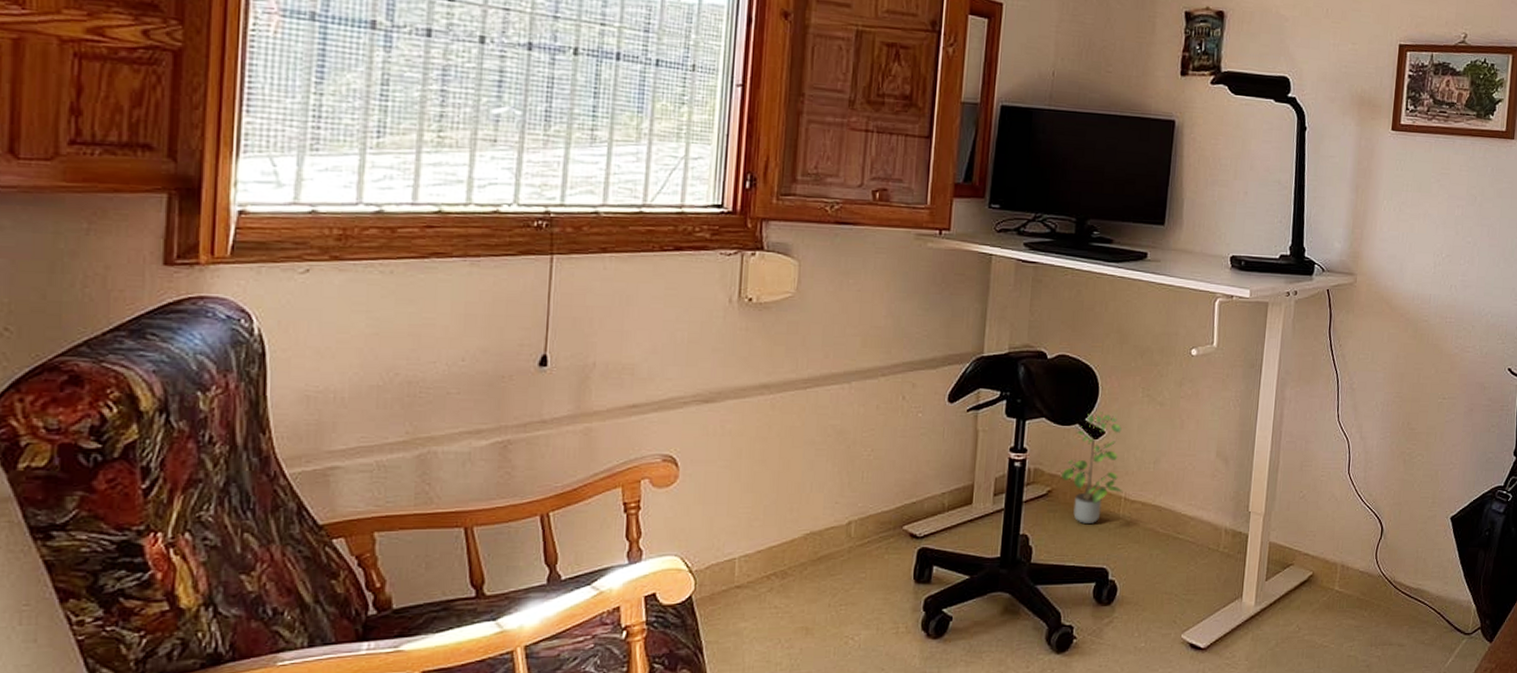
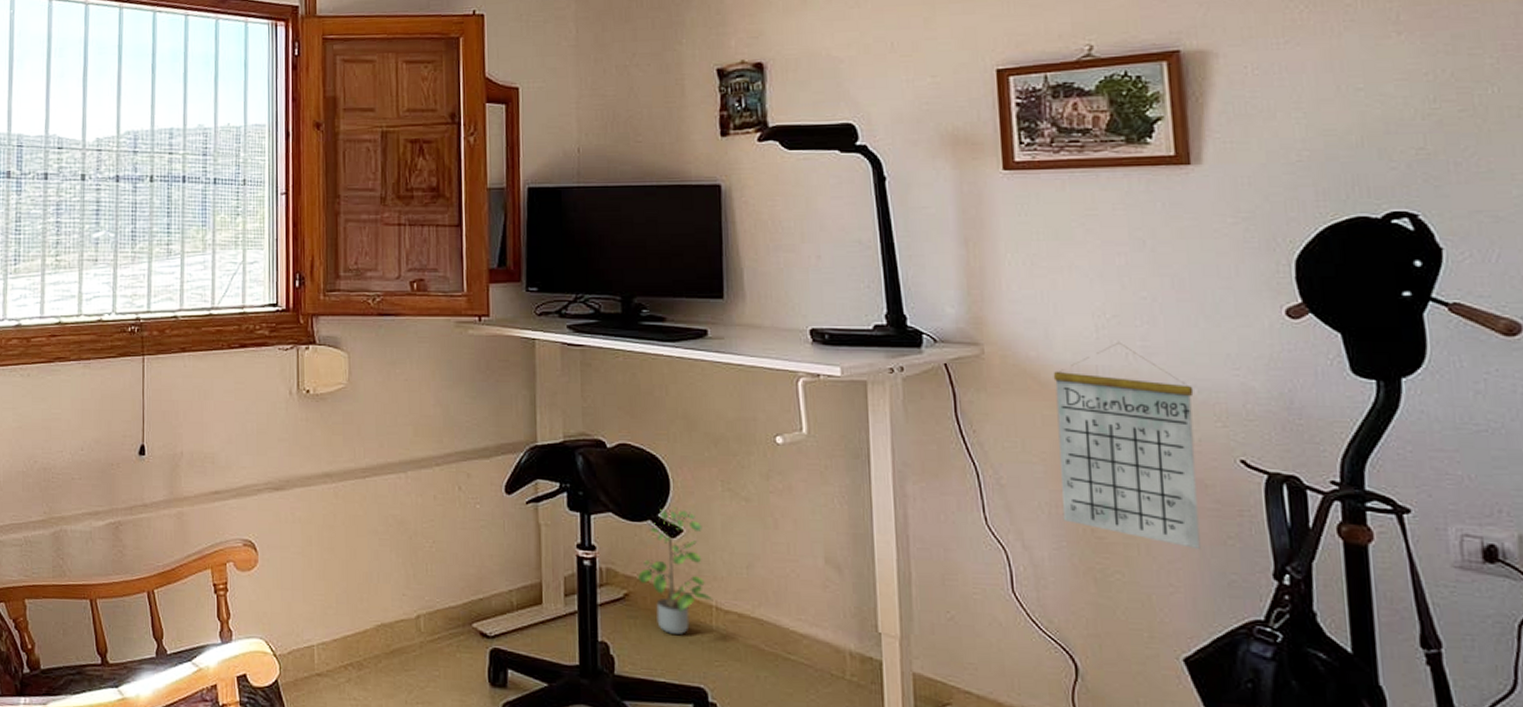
calendar: none [1390,277,1489,436] -> present [1053,343,1201,550]

